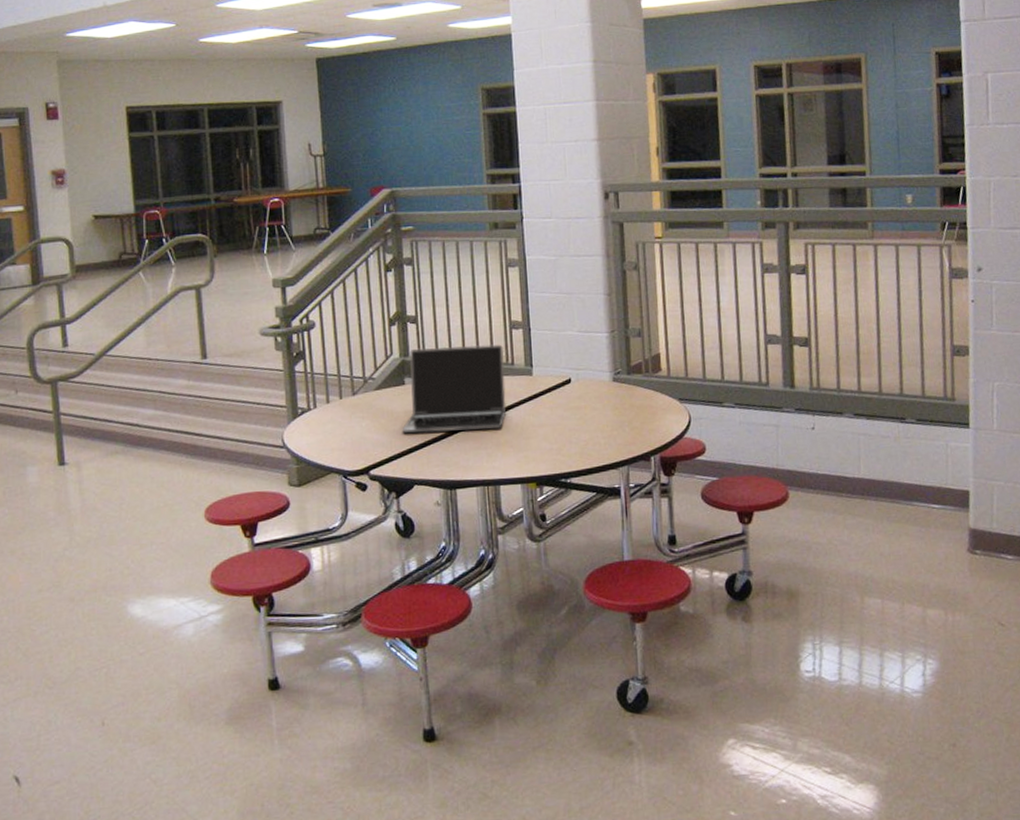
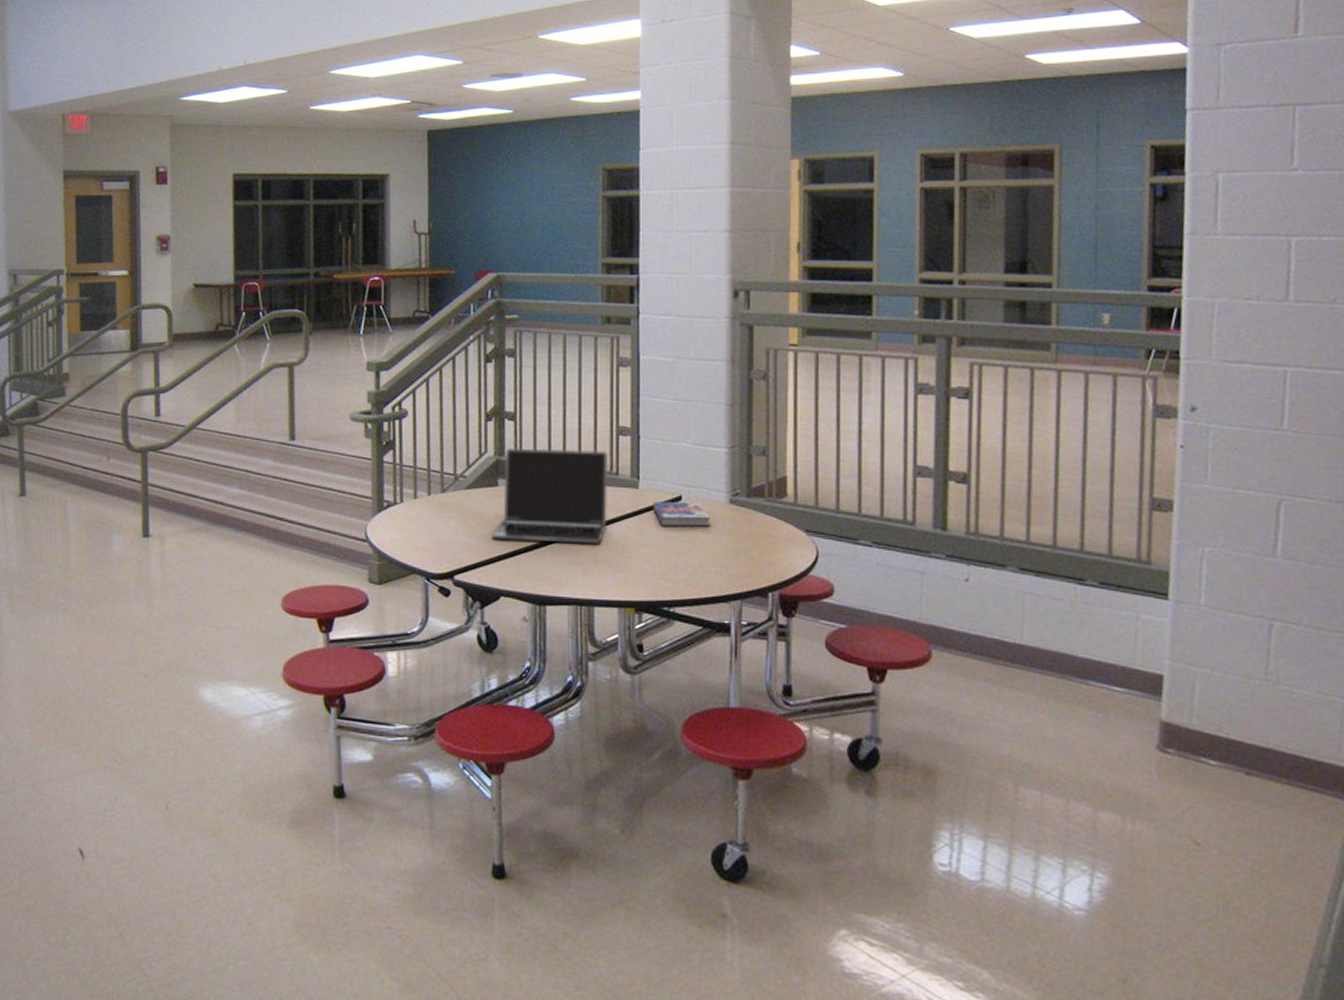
book: none [546,383,597,408] -> present [653,502,710,527]

